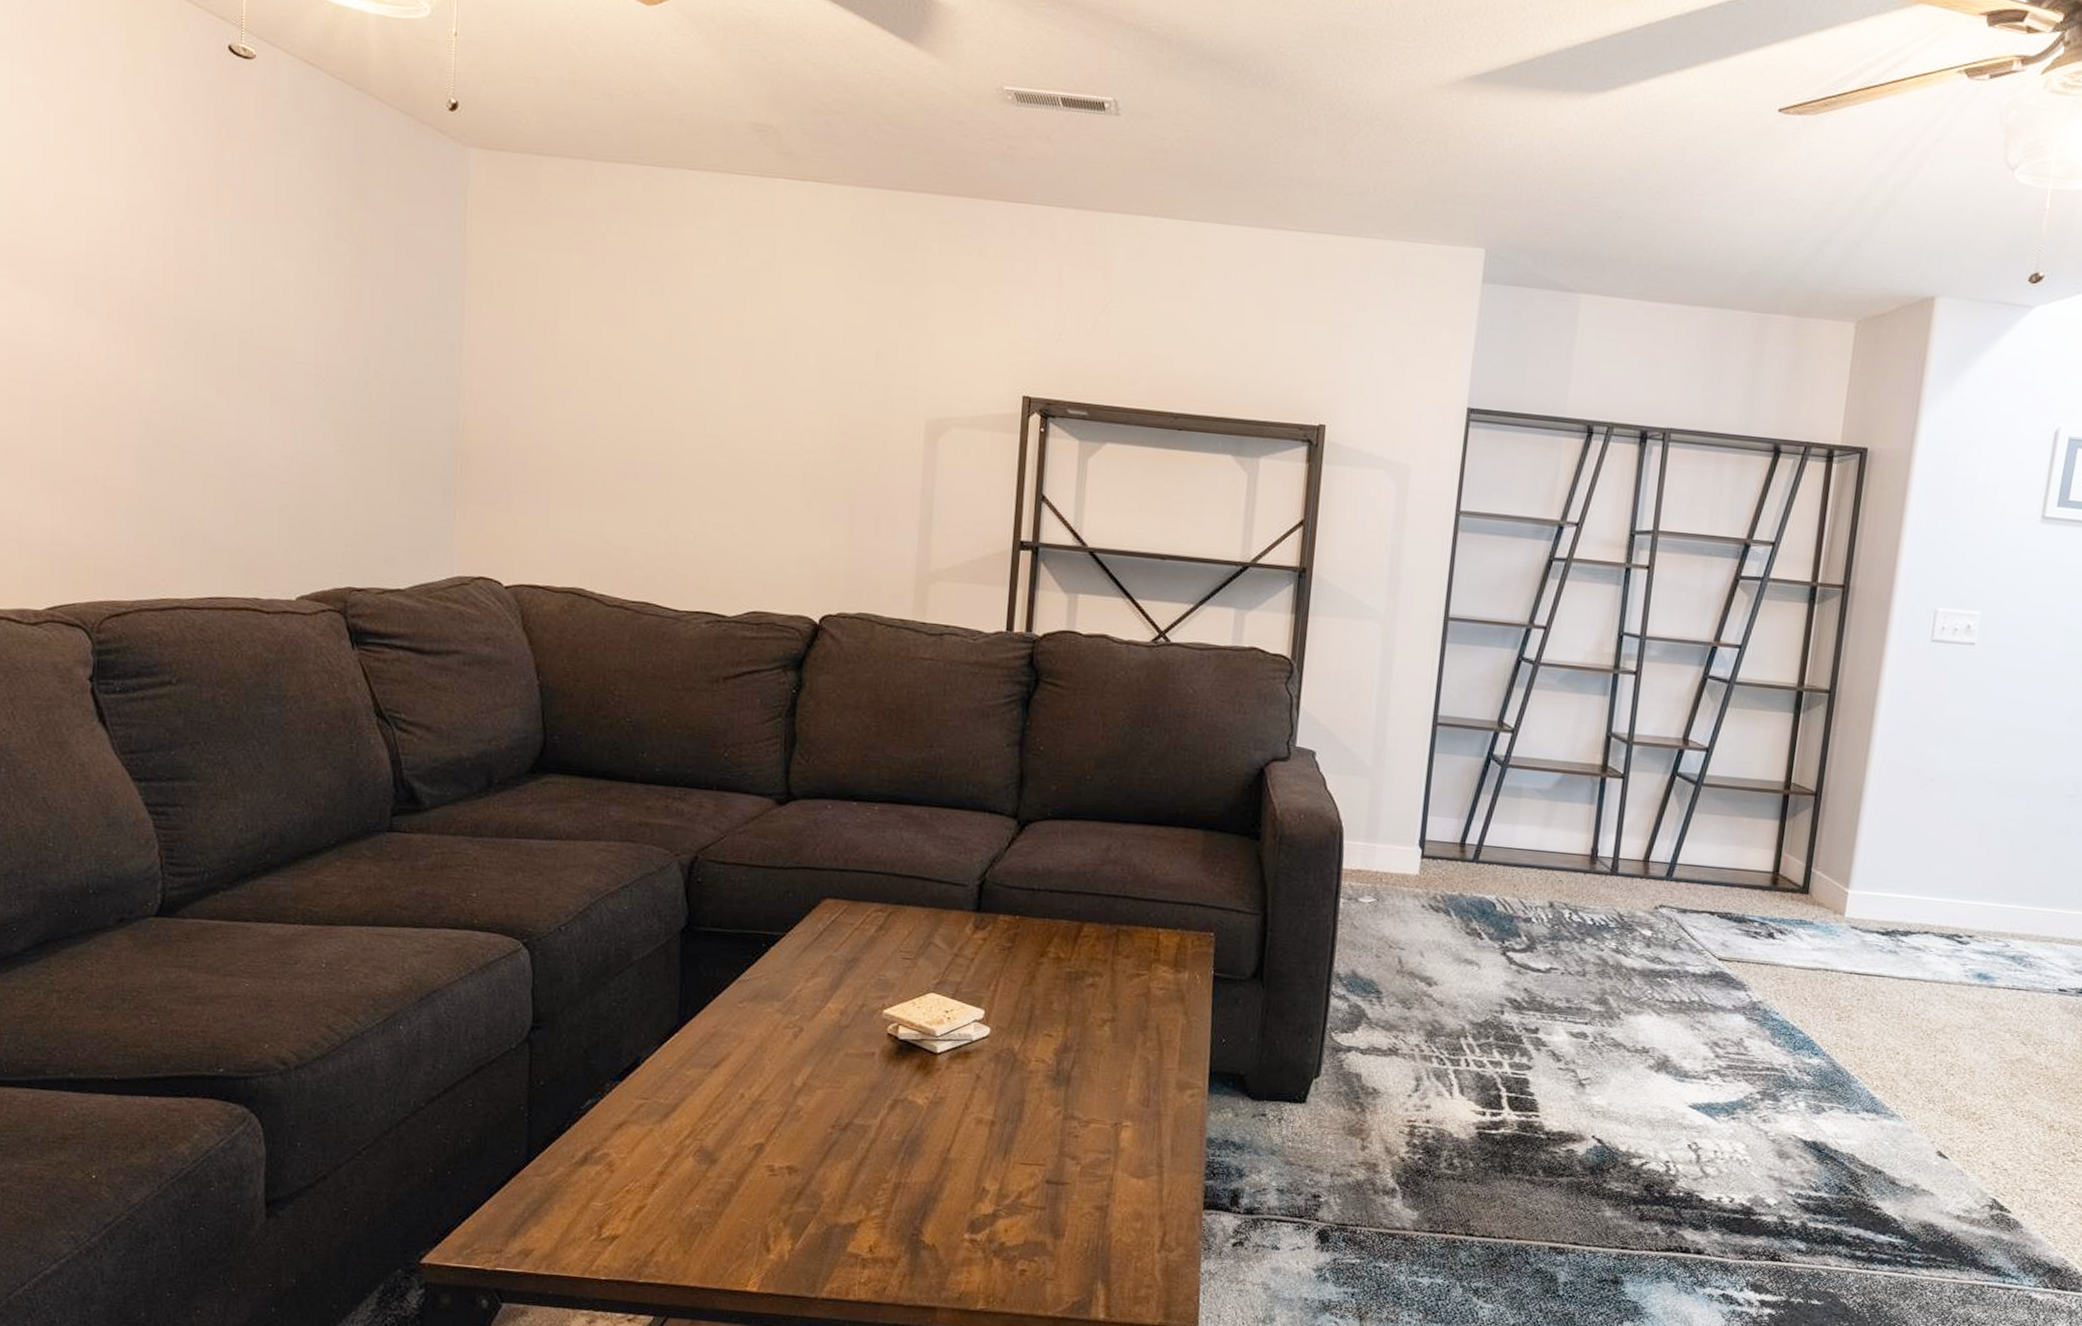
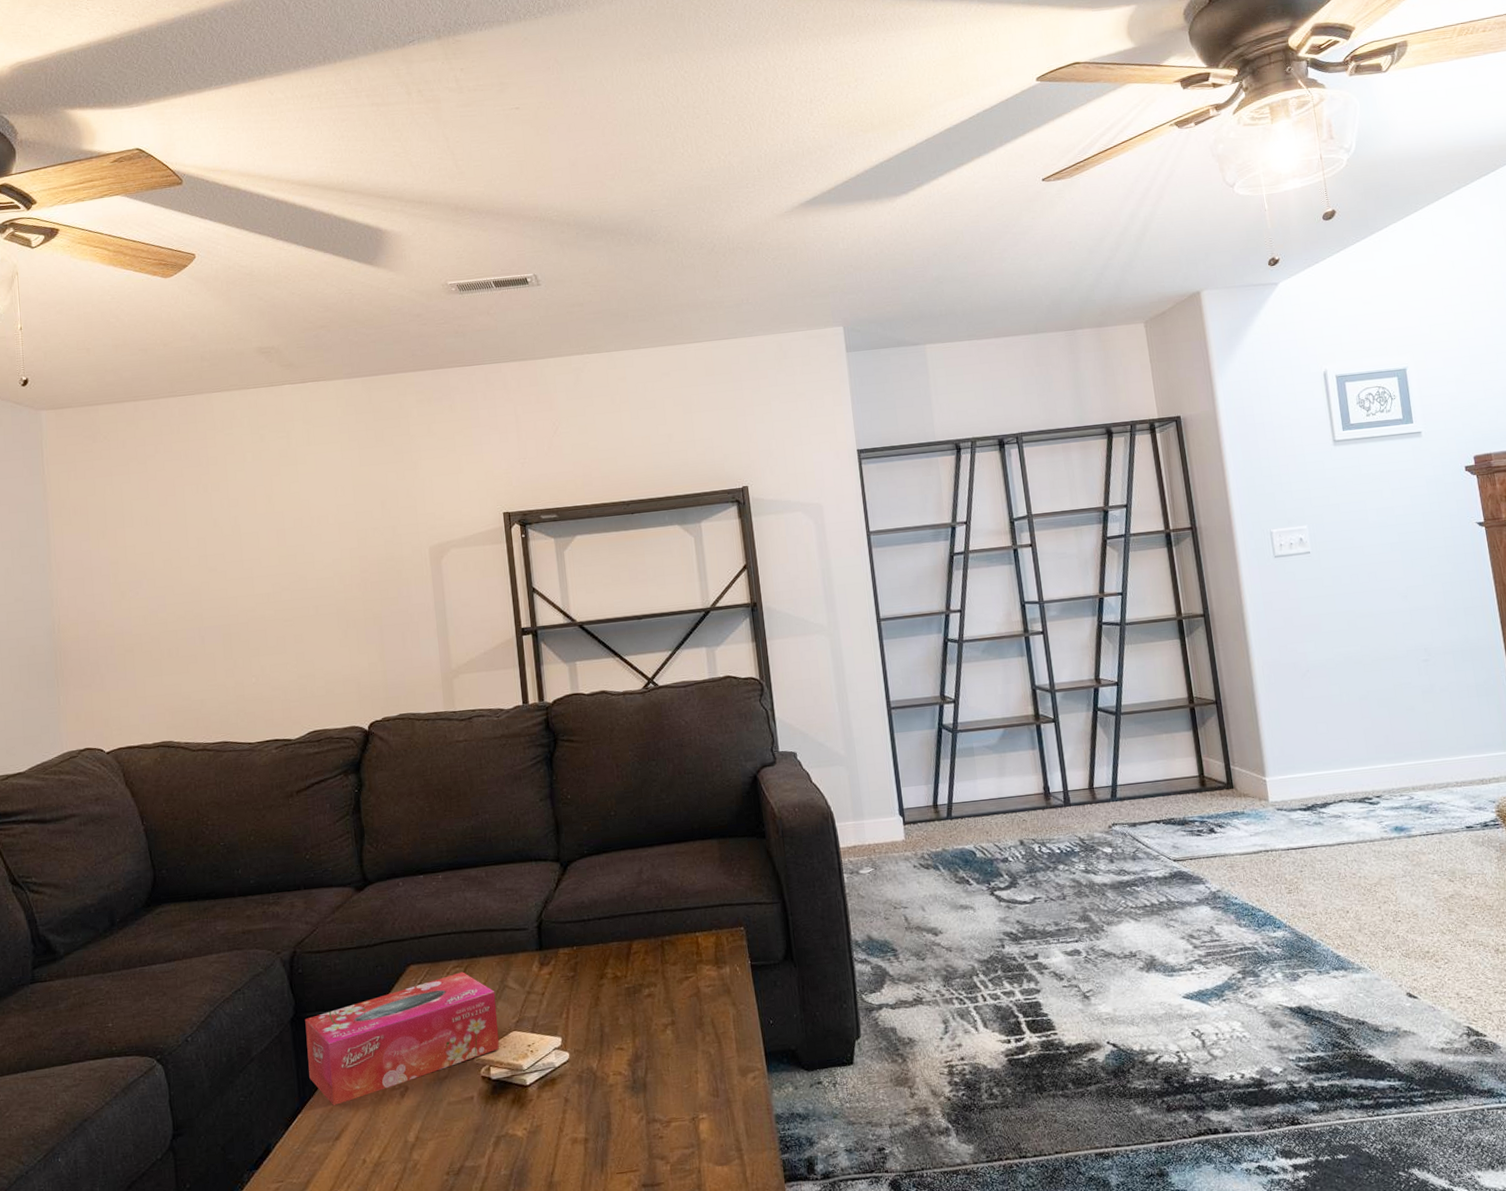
tissue box: none [694,917,918,1032] -> present [305,972,500,1105]

